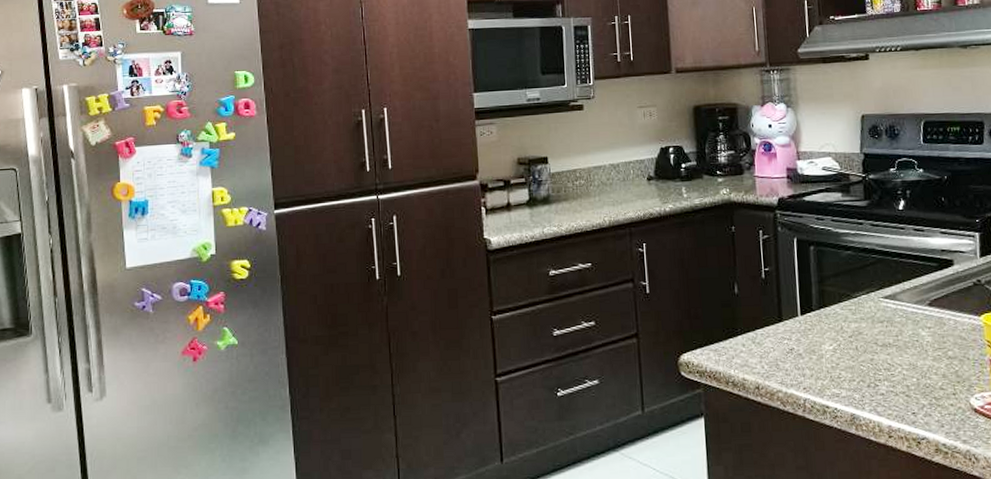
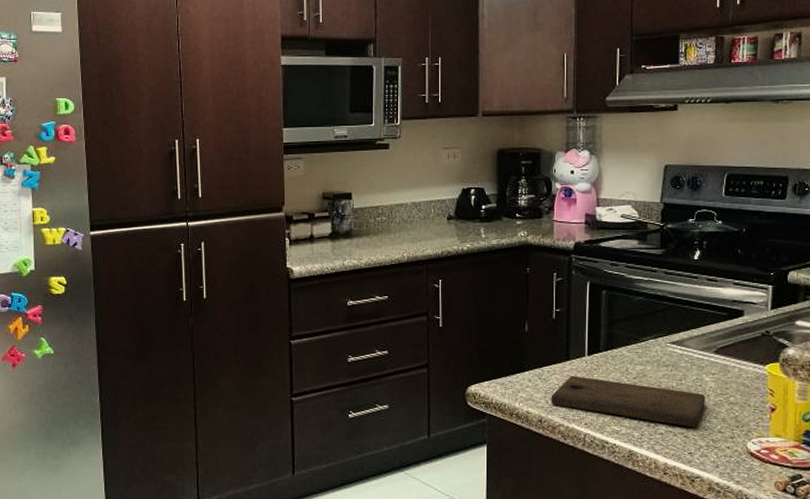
cutting board: none [766,337,925,385] -> present [551,376,706,427]

